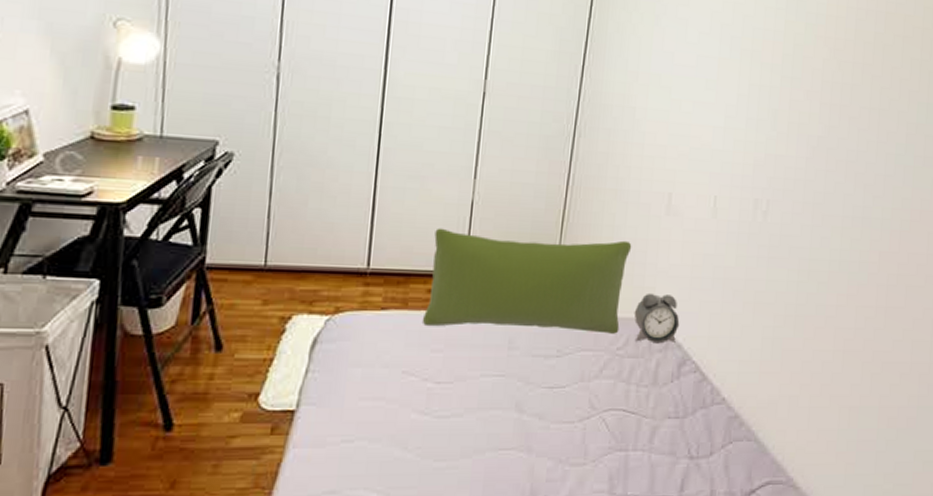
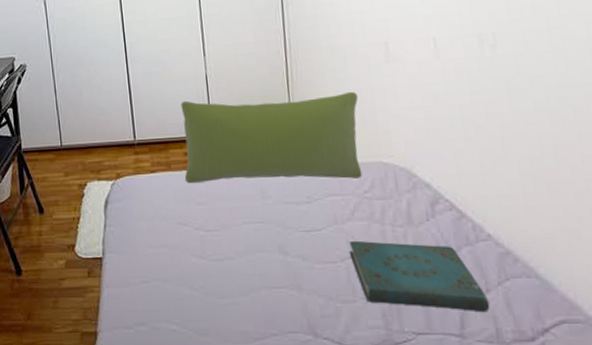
book: none [589,399,711,475] -> present [349,240,490,313]
alarm clock: present [634,292,680,344] -> none [373,137,424,185]

